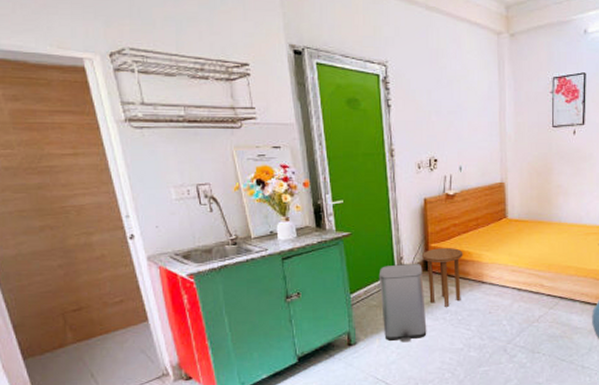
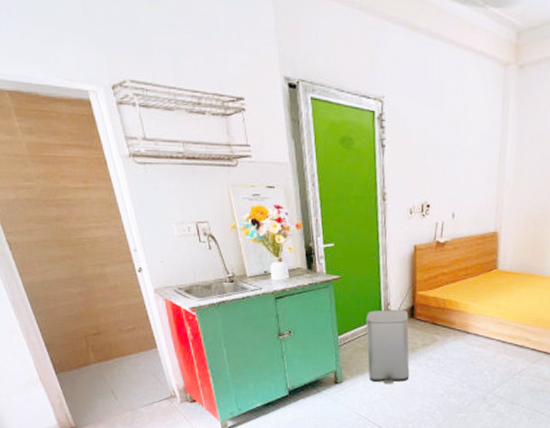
side table: present [422,248,463,307] -> none [409,296,450,354]

